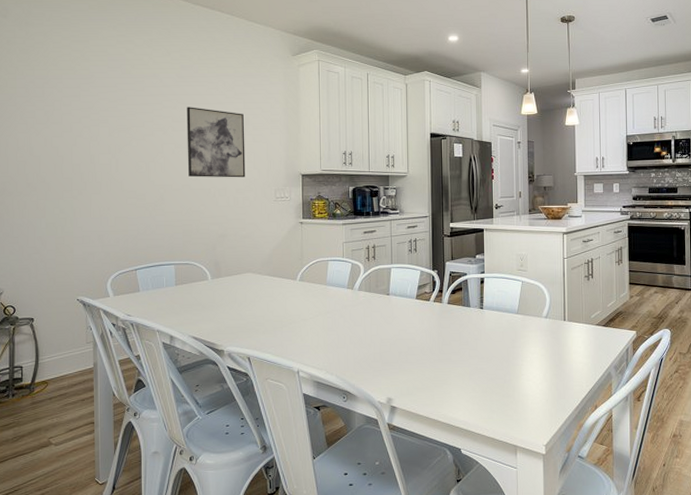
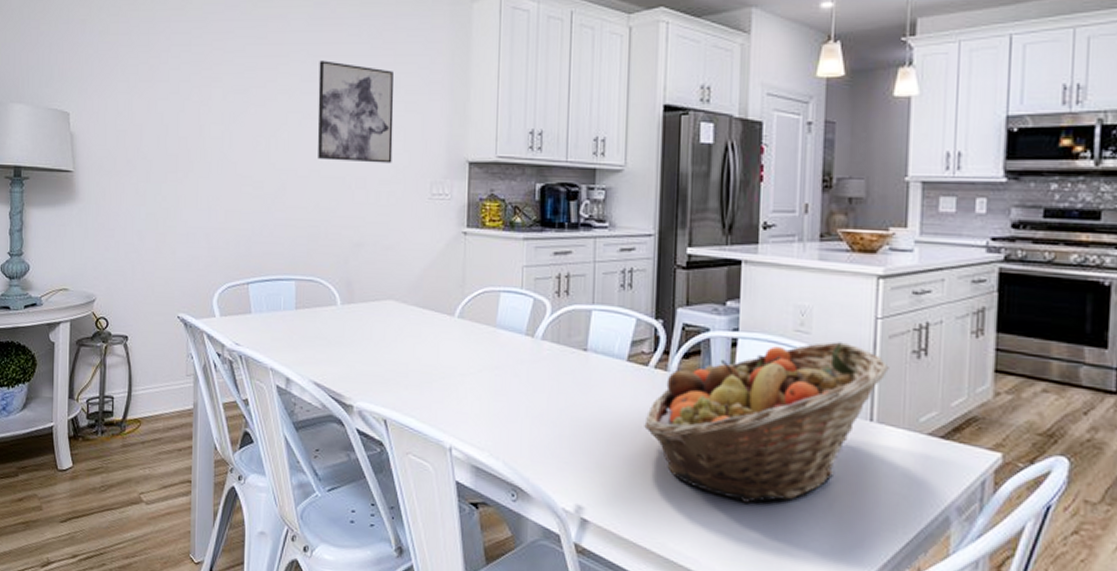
fruit basket: none [429,274,573,381] -> present [644,341,889,503]

